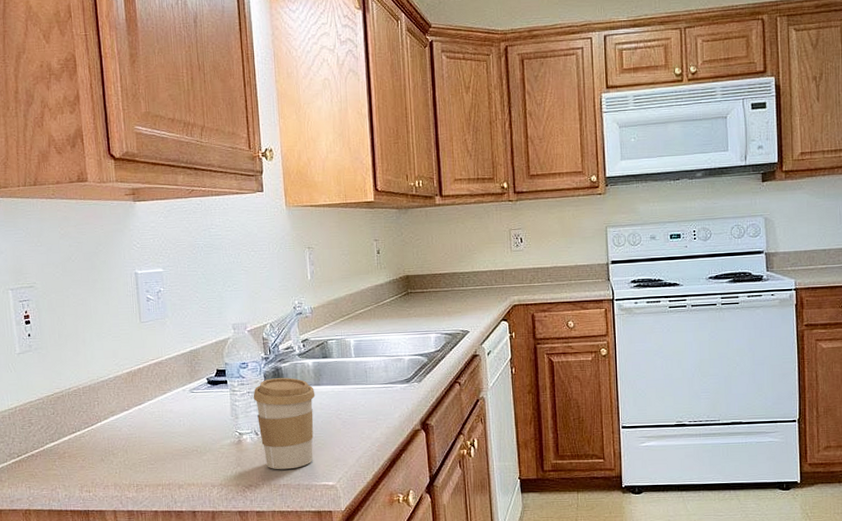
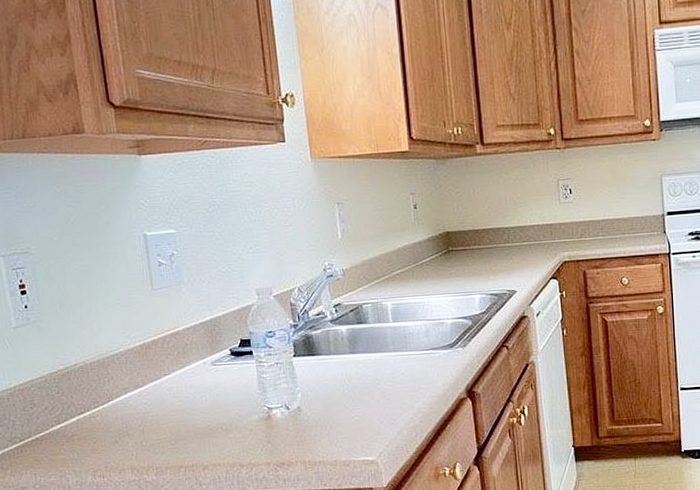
coffee cup: present [253,377,316,470] -> none [282,346,351,446]

